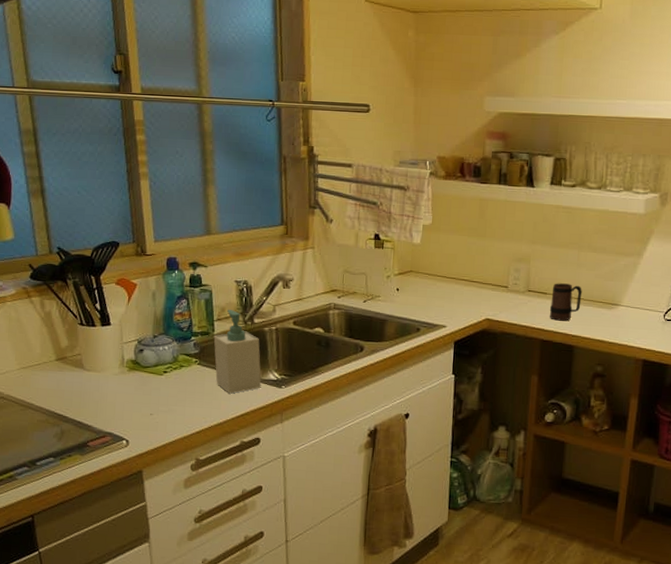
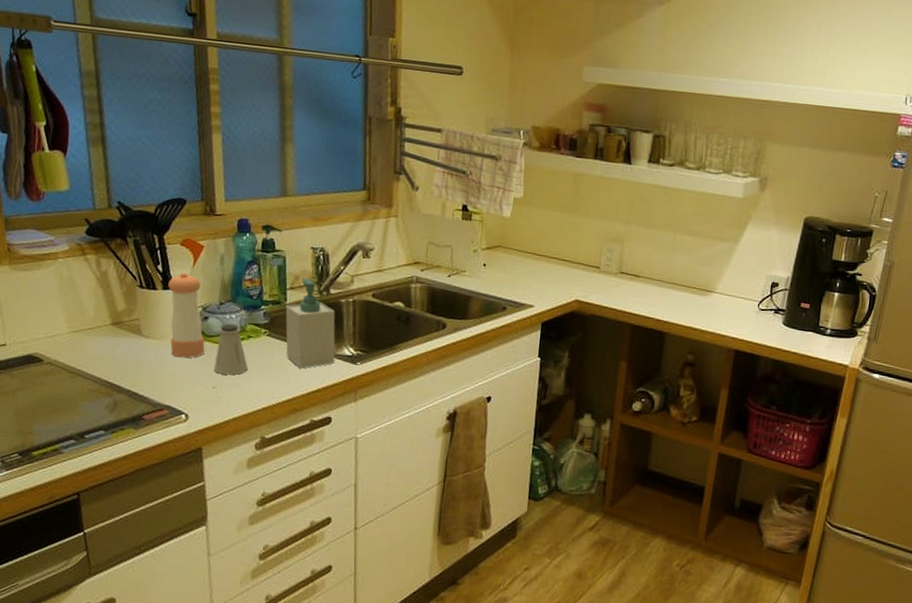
pepper shaker: none [106,309,142,388] -> present [168,272,205,358]
saltshaker: none [150,354,181,403] -> present [213,323,248,375]
mug: present [549,283,582,321] -> none [641,266,676,306]

